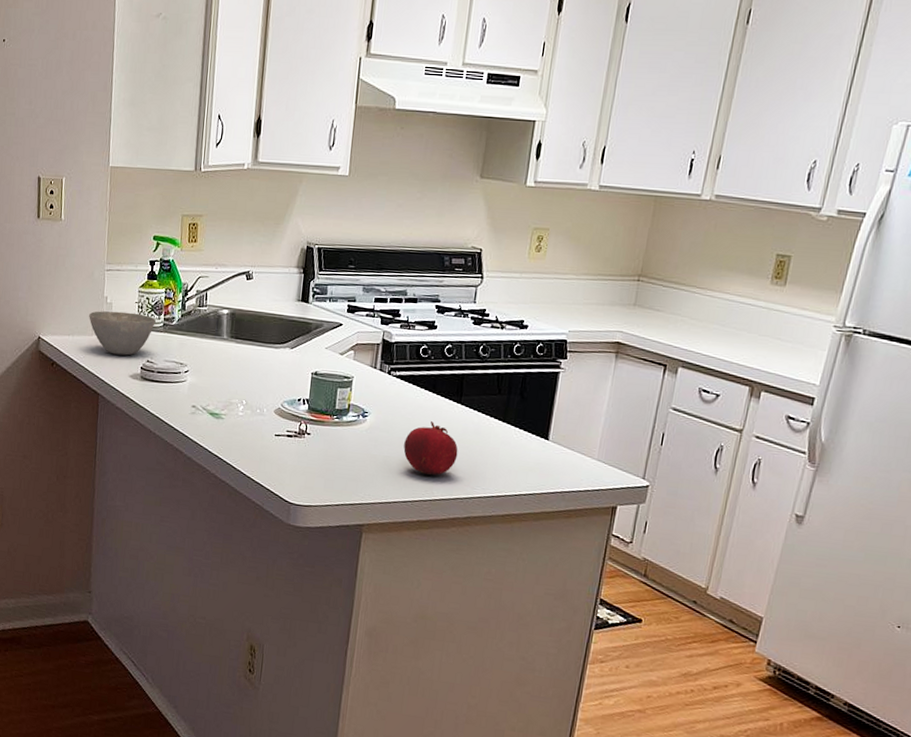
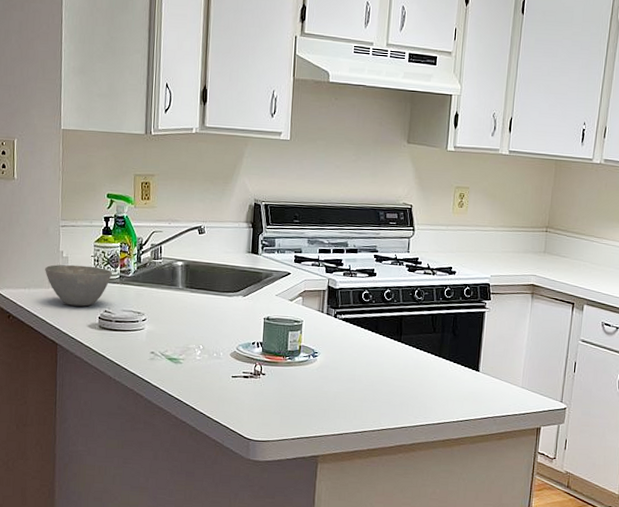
fruit: present [403,421,458,476] -> none [352,359,401,408]

